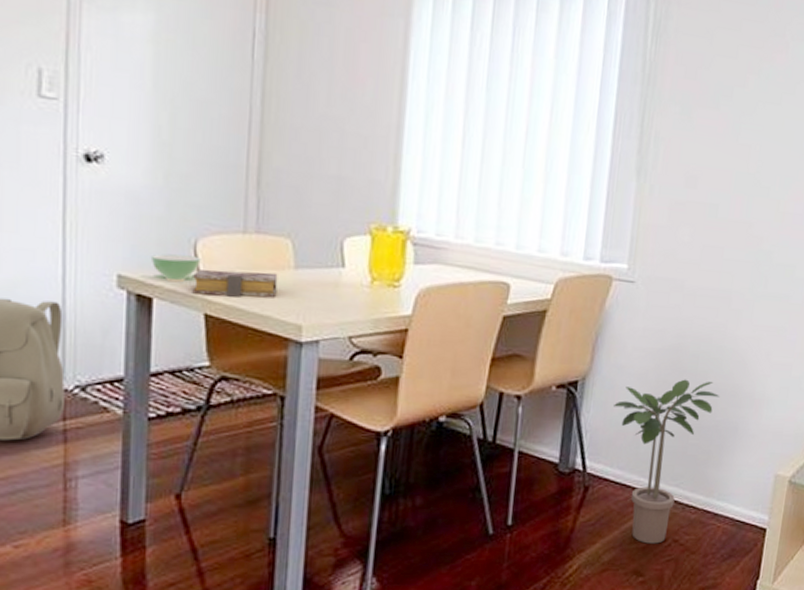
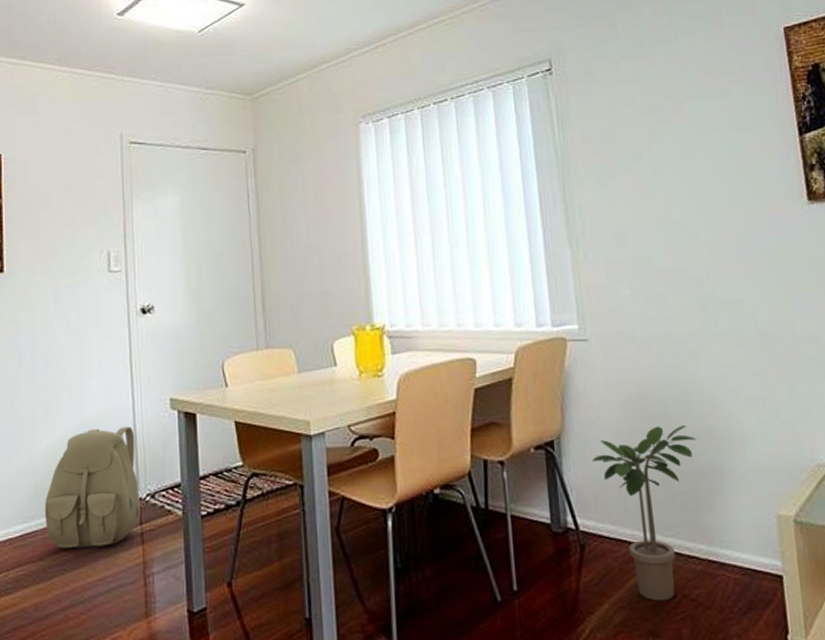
bowl: present [150,254,201,283] -> none [192,375,228,399]
book: present [192,269,278,297] -> none [223,379,287,406]

